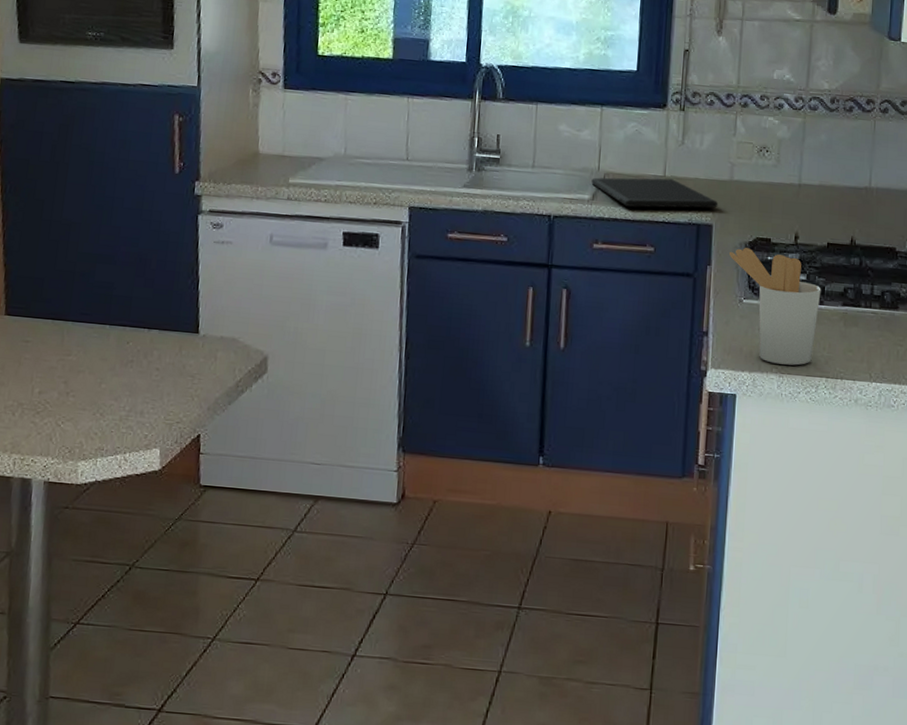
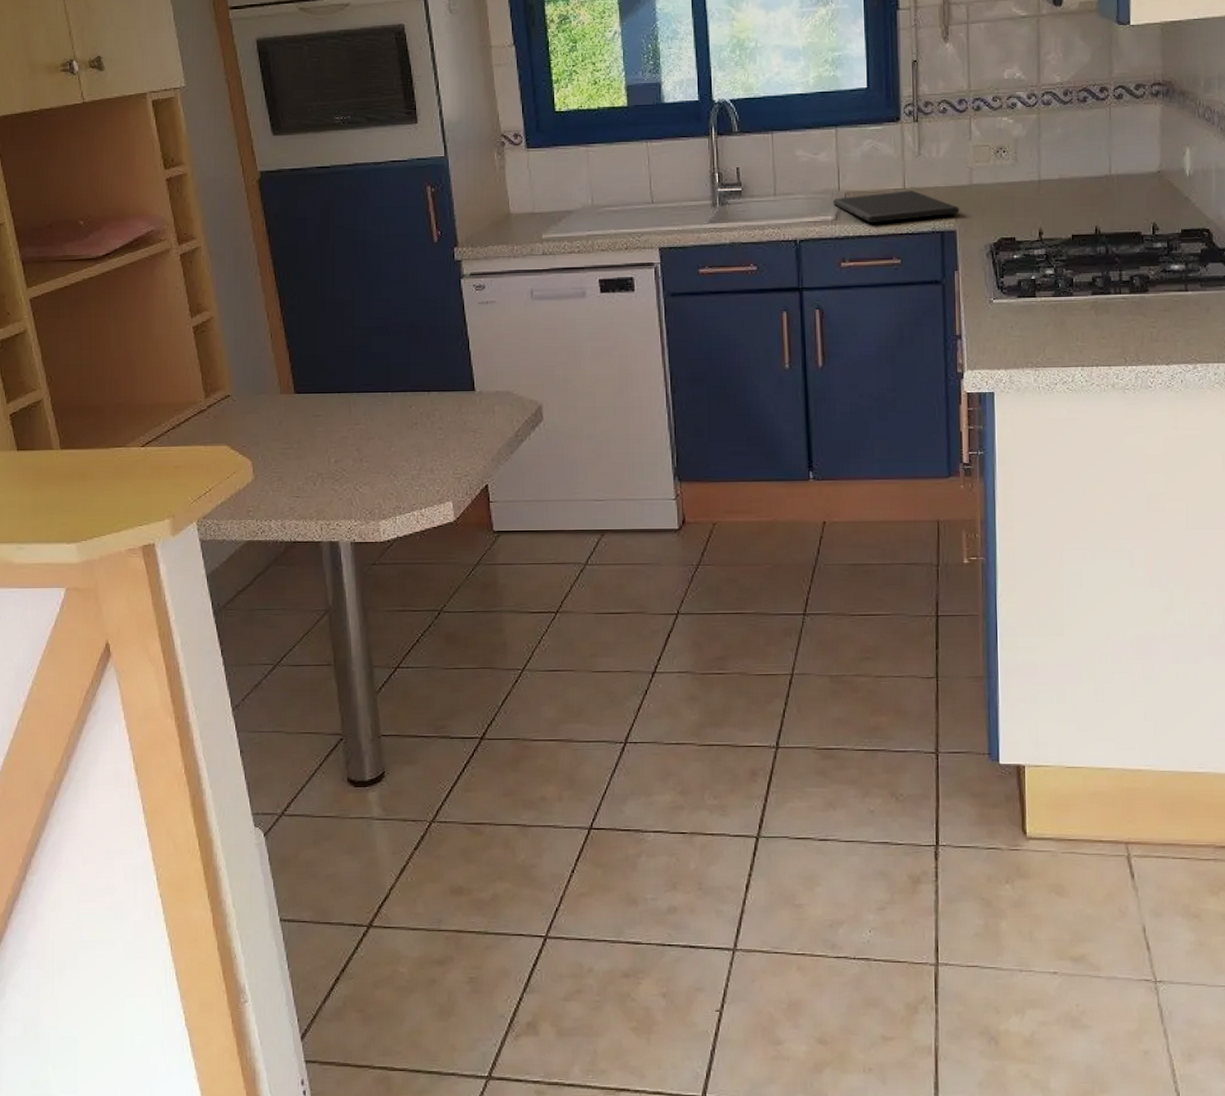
utensil holder: present [729,248,821,366] -> none [975,249,1070,359]

